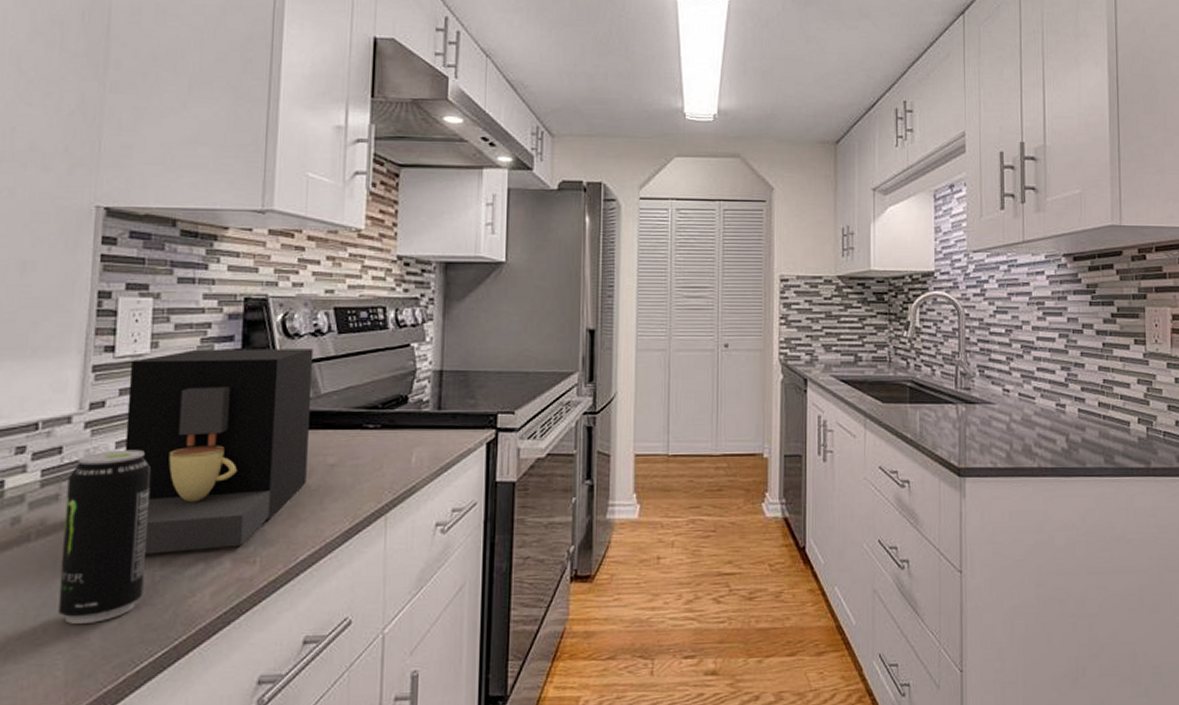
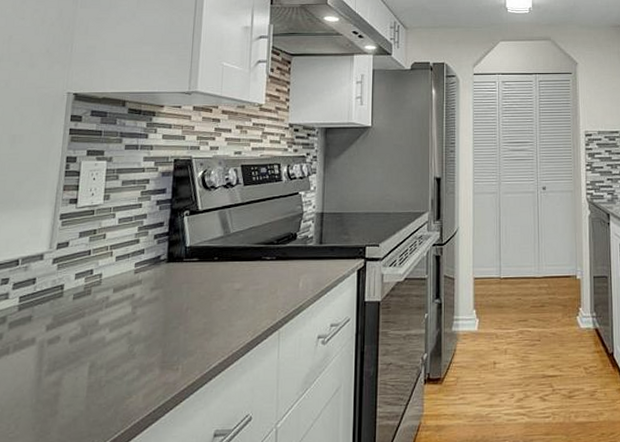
beverage can: present [58,449,152,625] -> none [27,279,102,422]
coffee maker: present [125,349,314,554] -> none [82,198,225,364]

